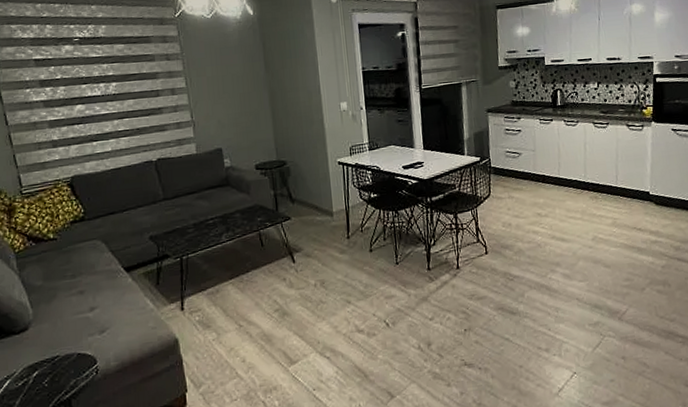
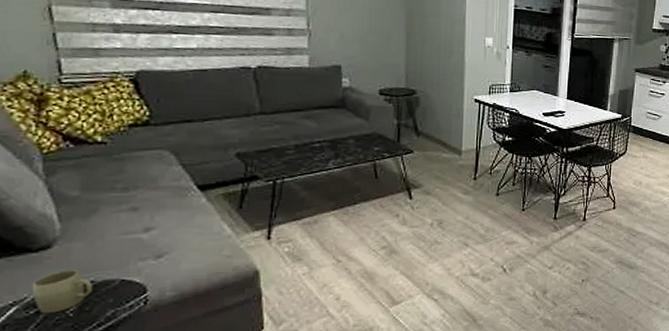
mug: none [18,347,60,386] -> present [31,269,94,314]

